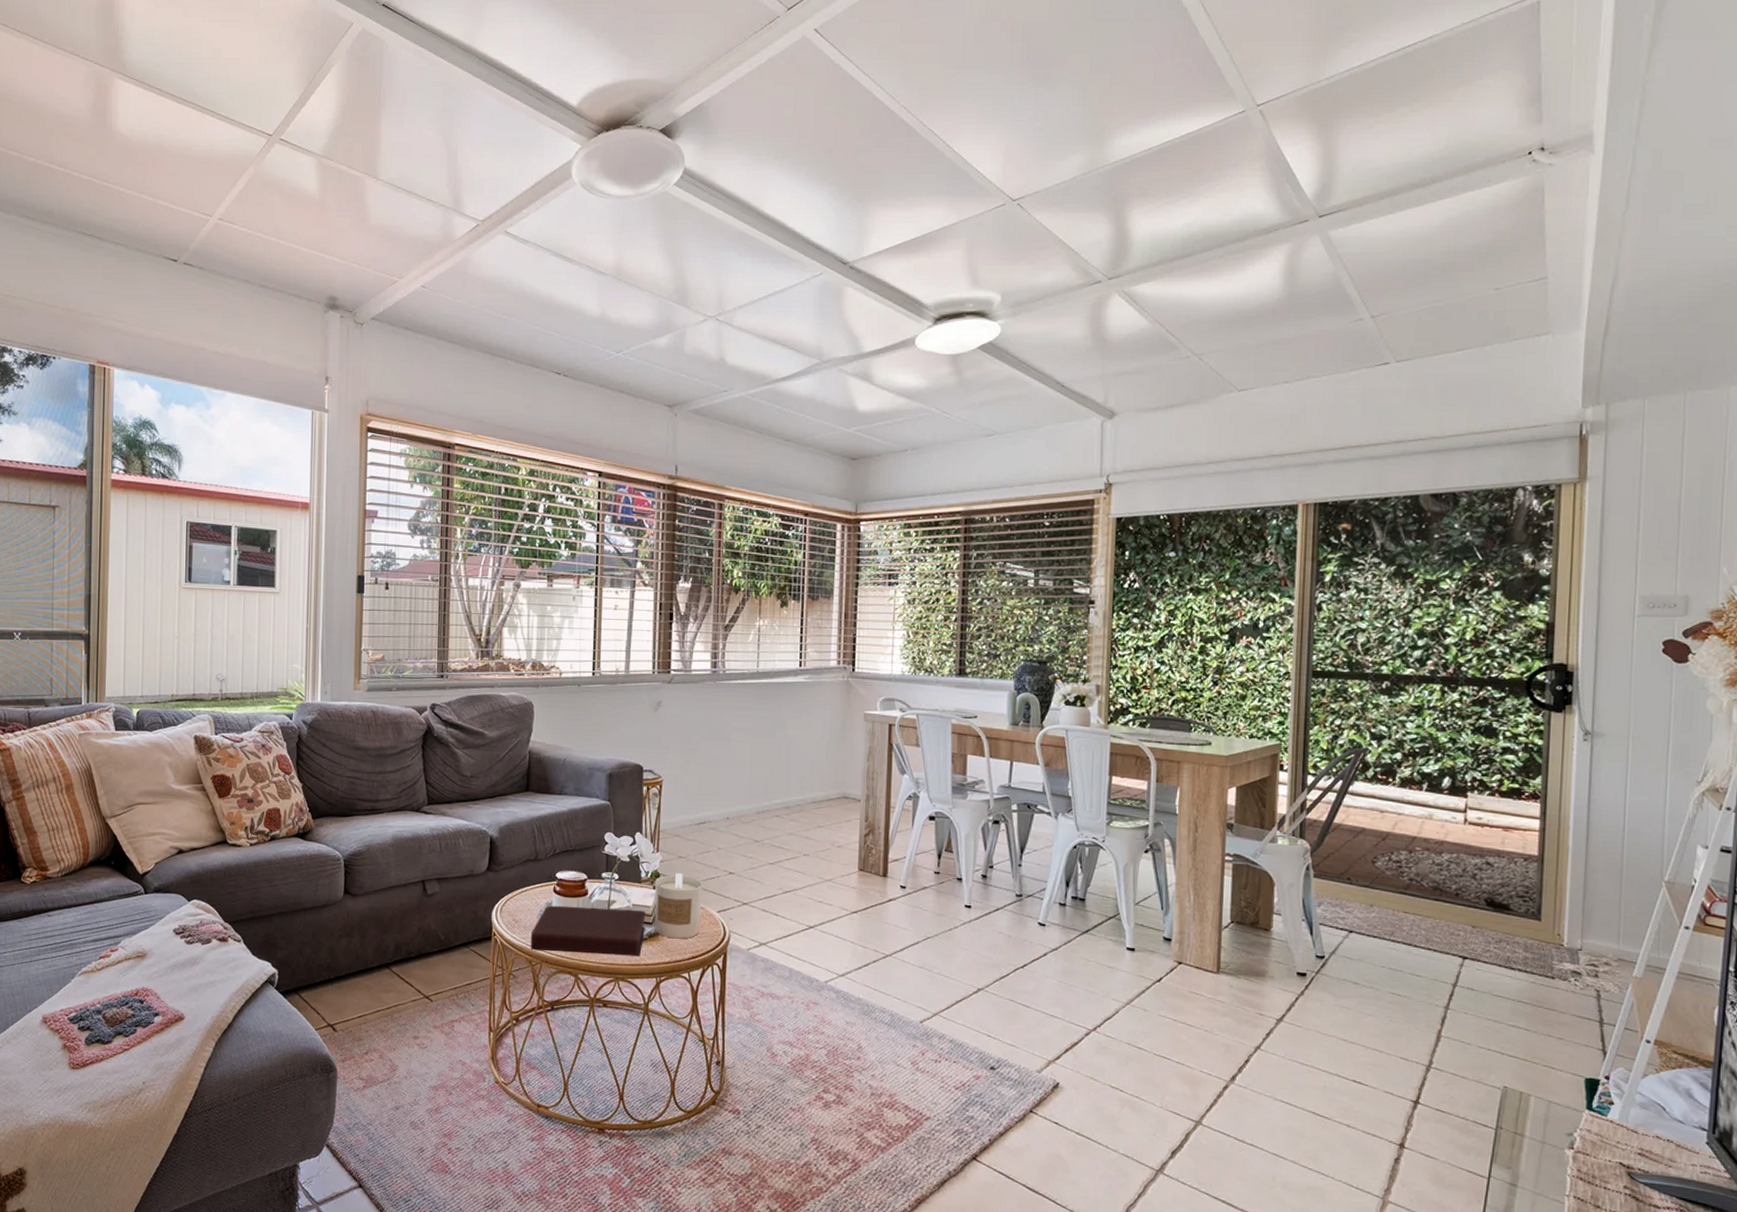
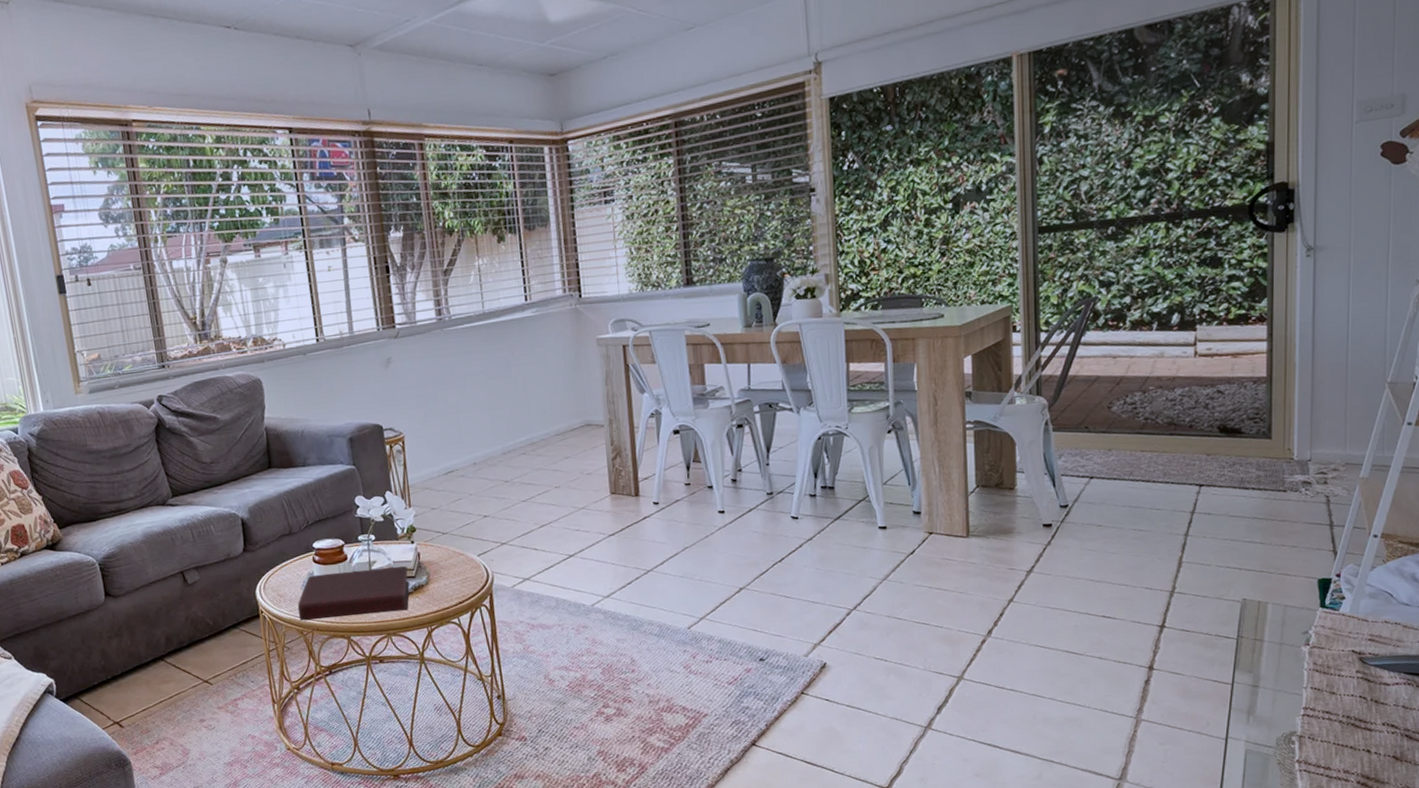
candle: present [654,873,703,939] -> none [412,524,463,588]

